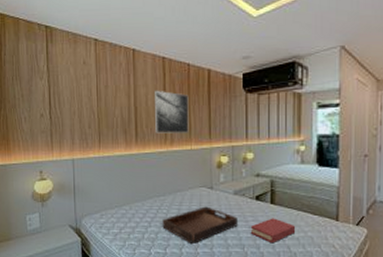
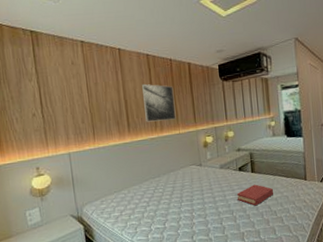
serving tray: present [162,206,238,244] -> none [159,181,226,216]

